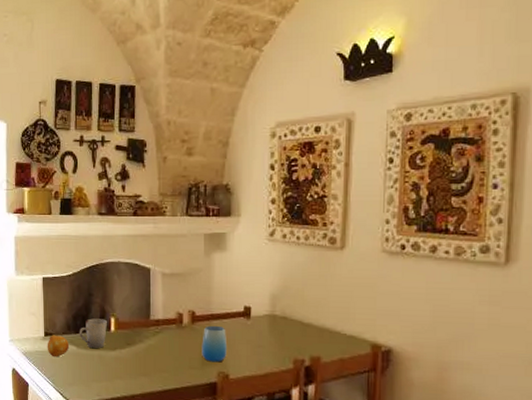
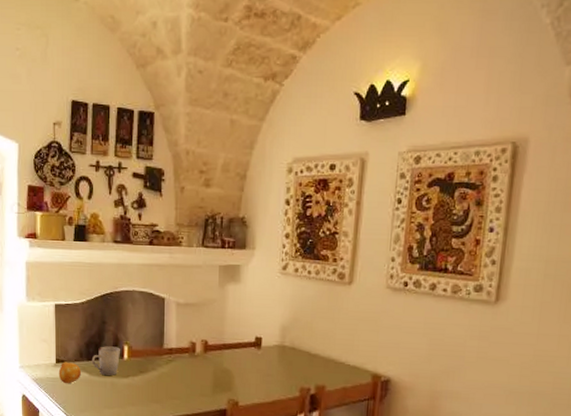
cup: present [202,325,228,362] -> none [213,354,238,390]

